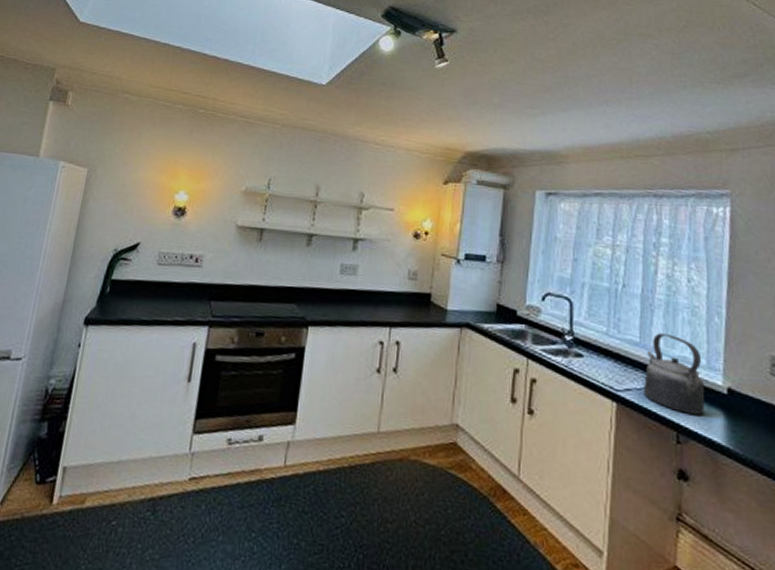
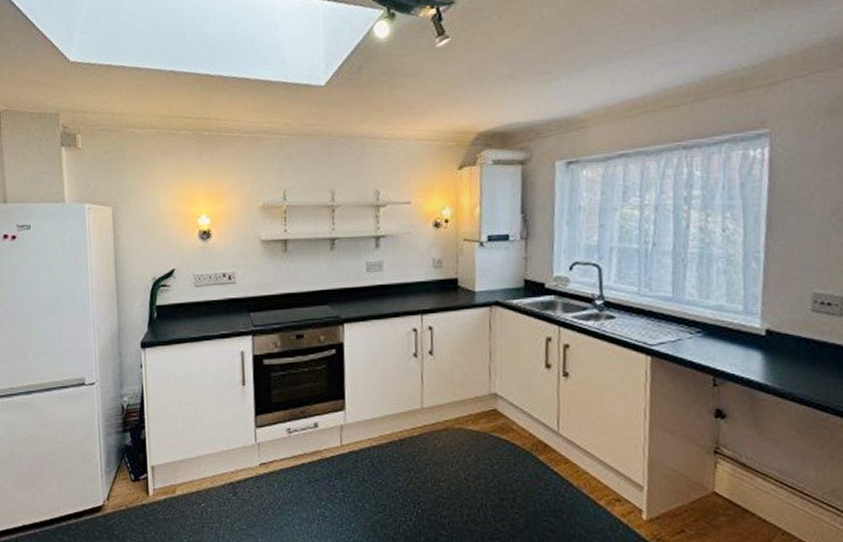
kettle: present [642,333,705,415] -> none [677,285,742,358]

